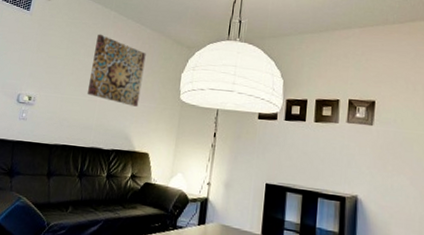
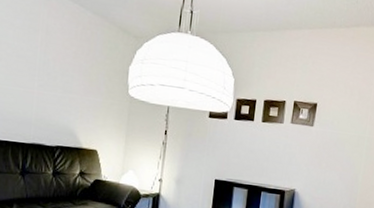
wall art: present [87,34,146,107] -> none [21,13,88,101]

